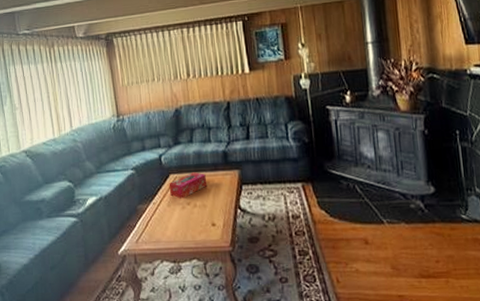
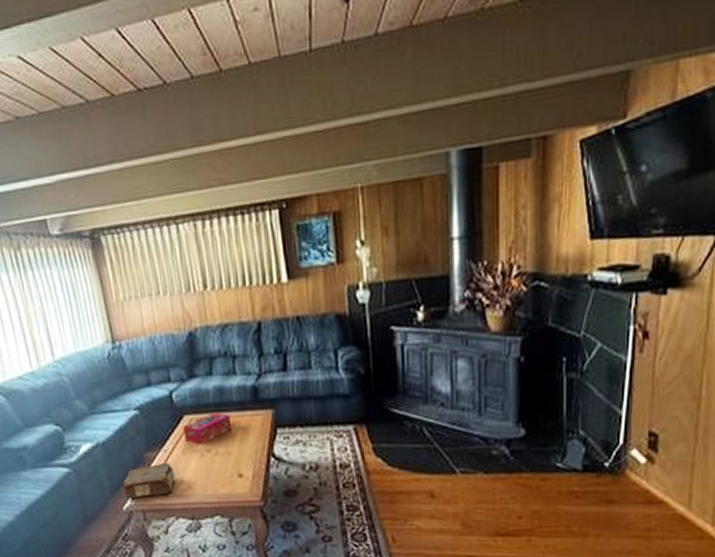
book: none [119,213,161,245] -> present [122,462,175,499]

